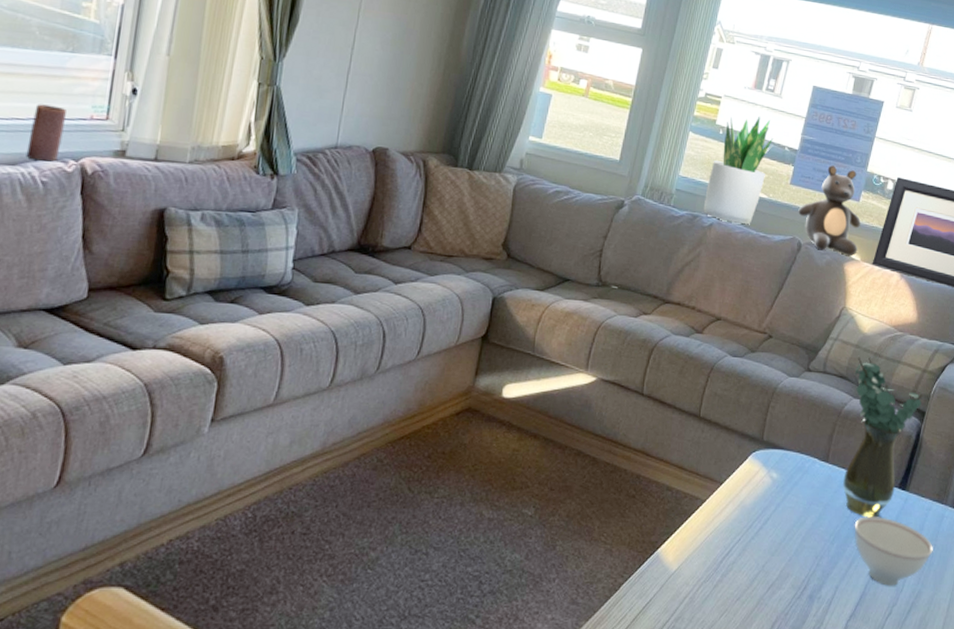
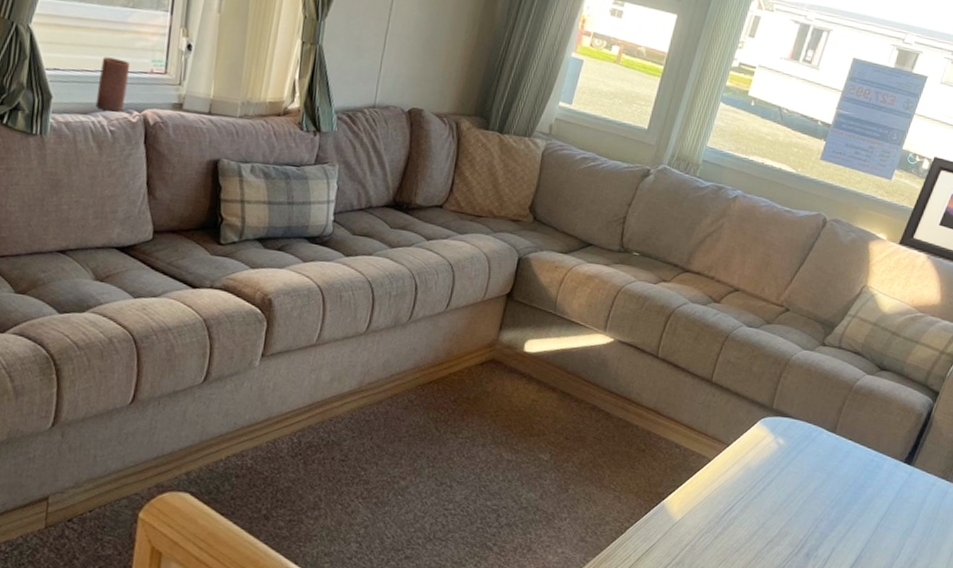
planter: present [703,117,774,225] -> none [729,89,807,199]
teddy bear: present [798,165,861,257] -> none [826,141,892,235]
vase: present [843,356,923,518] -> none [848,334,938,488]
bowl: present [854,516,933,586] -> none [855,486,934,552]

